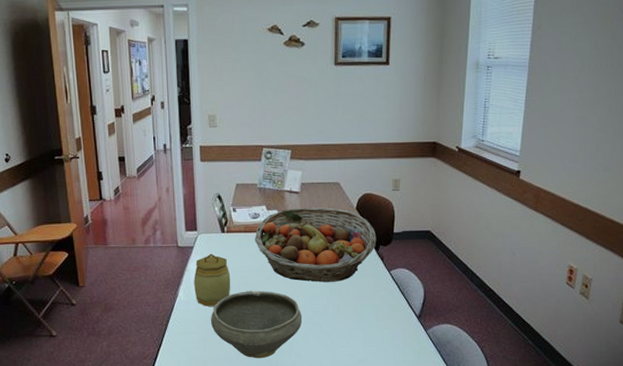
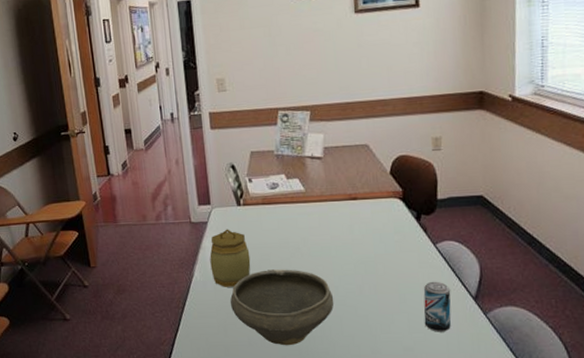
fruit basket: present [254,207,377,282] -> none [274,173,417,259]
beer can: none [376,302,400,346] -> present [423,281,452,332]

